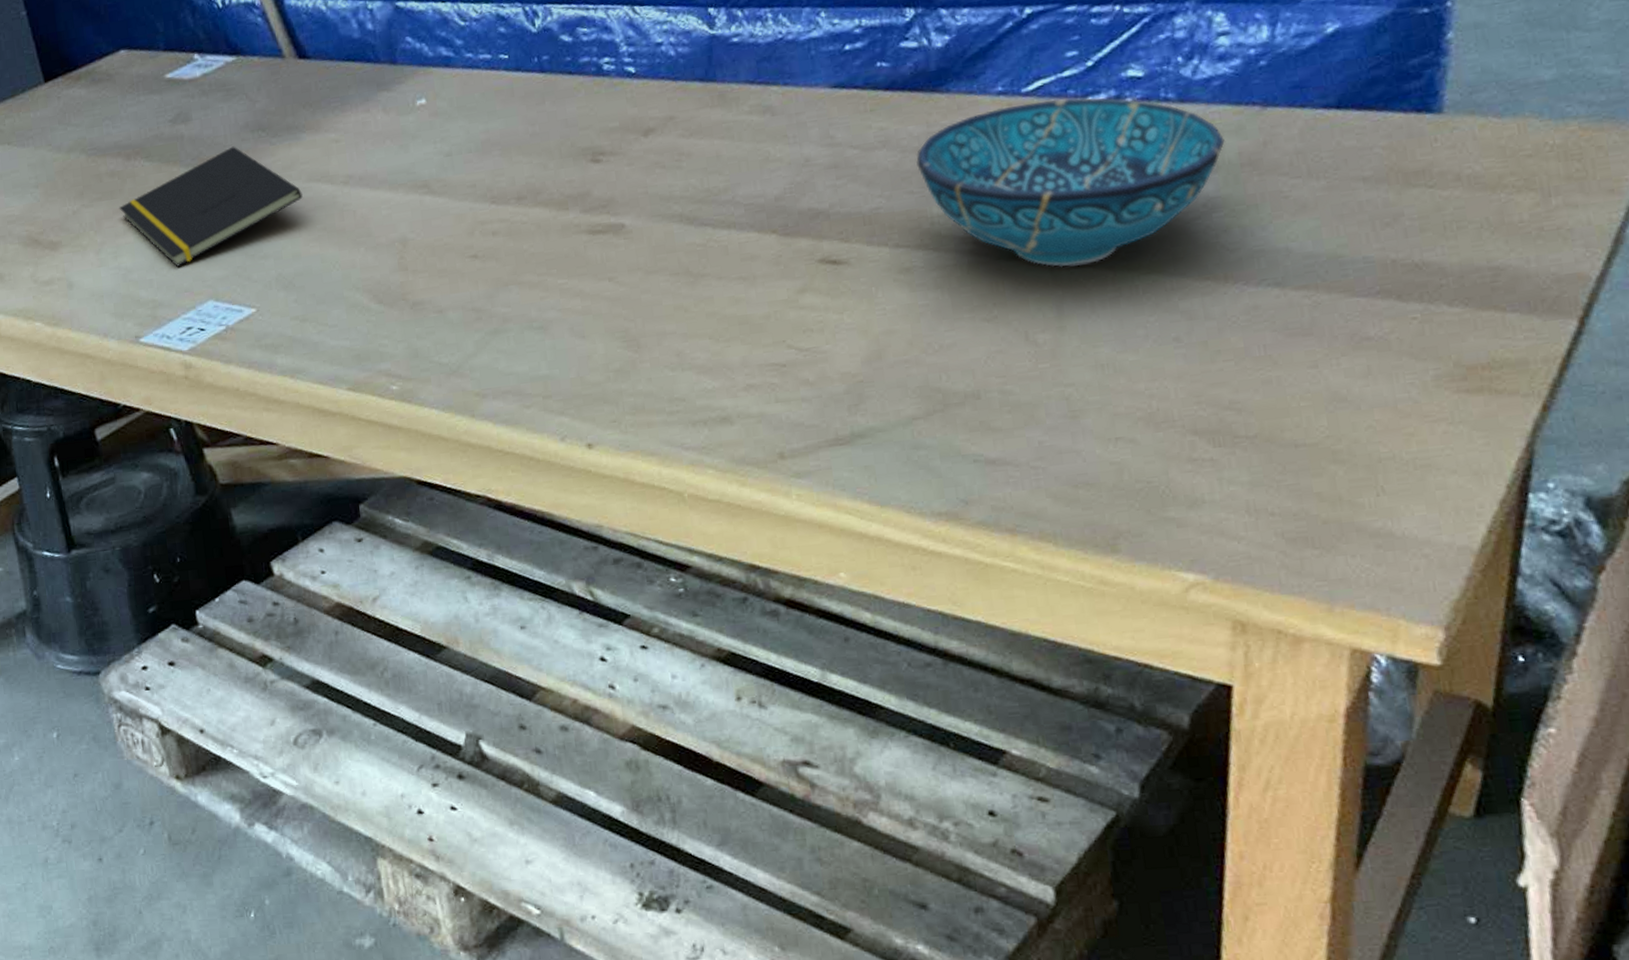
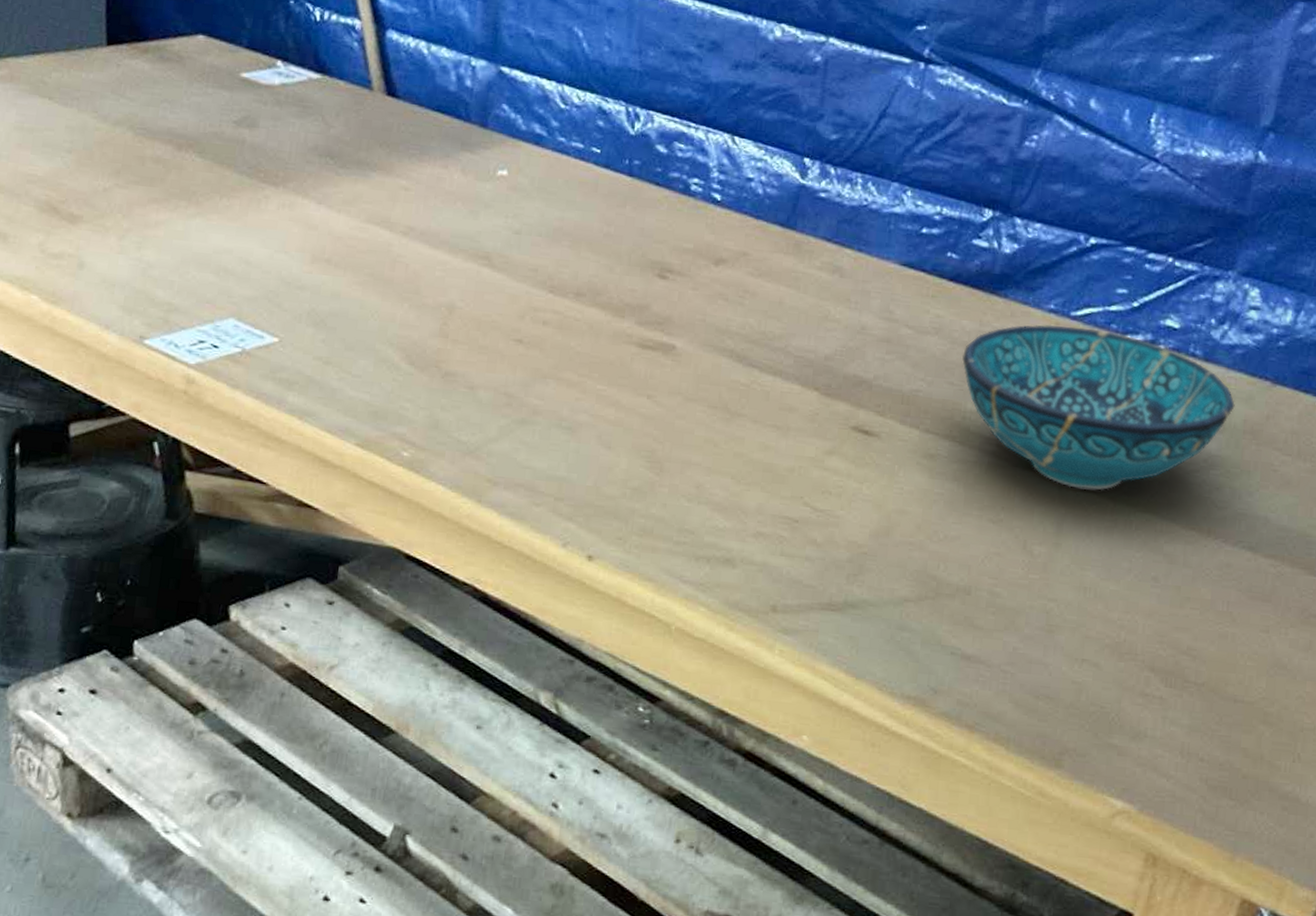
notepad: present [118,146,303,267] -> none [155,165,358,275]

